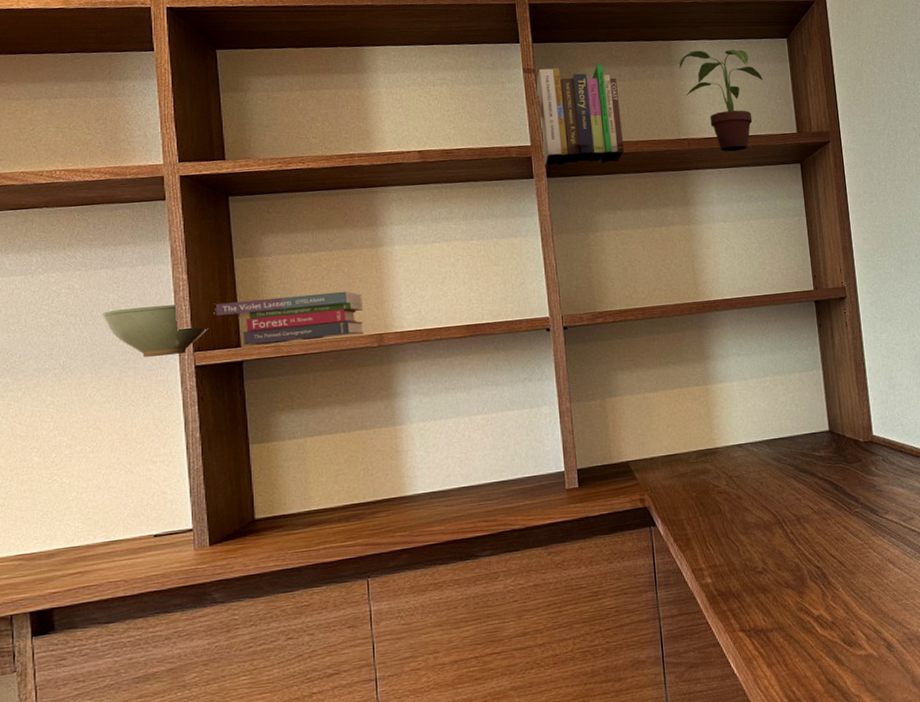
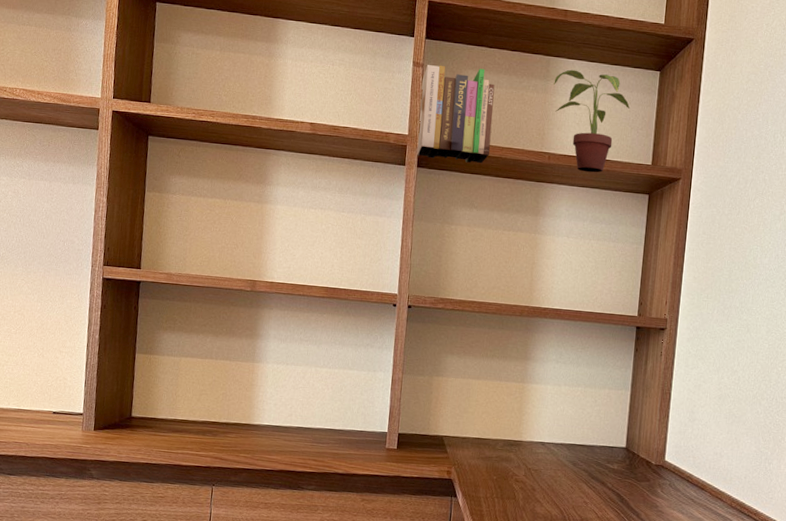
bowl: present [103,303,216,357] -> none [37,217,126,265]
books: present [215,291,364,346] -> none [124,227,244,278]

